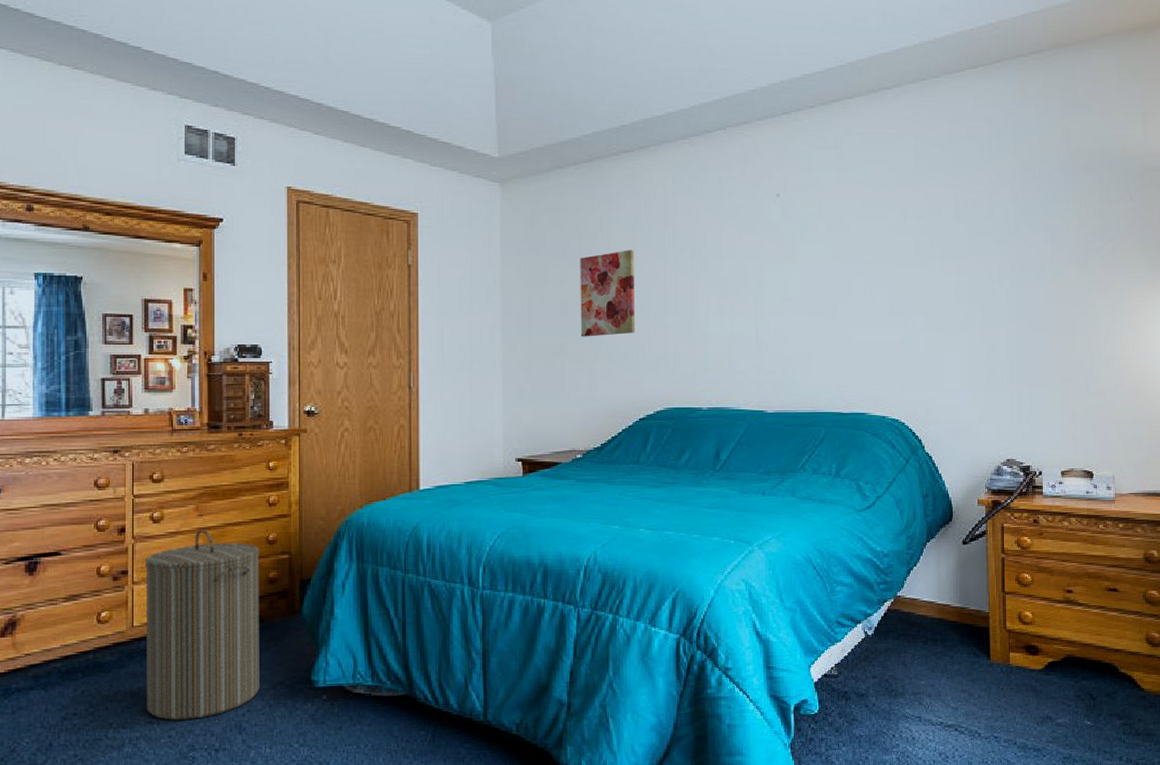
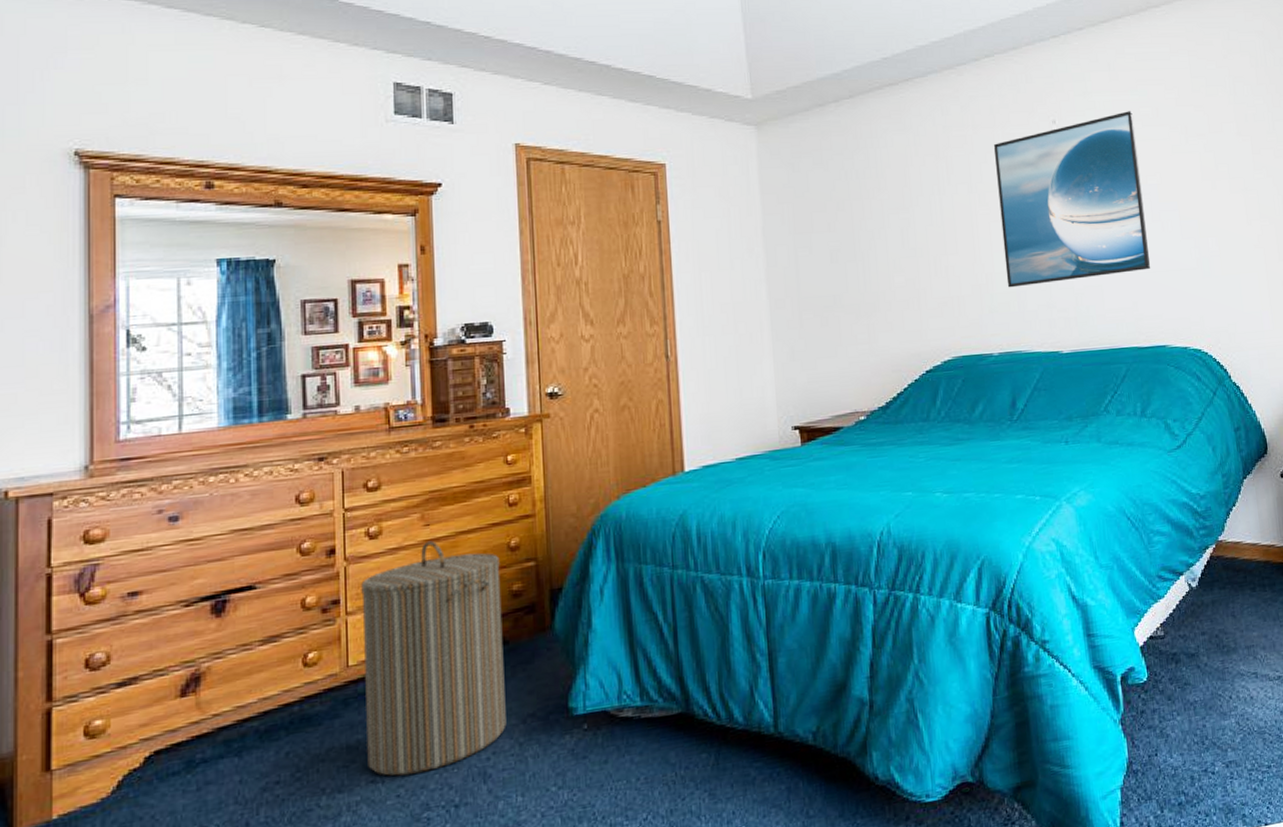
wall art: present [580,250,636,337] -> none [848,189,915,286]
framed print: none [719,189,858,349] -> present [994,111,1151,288]

